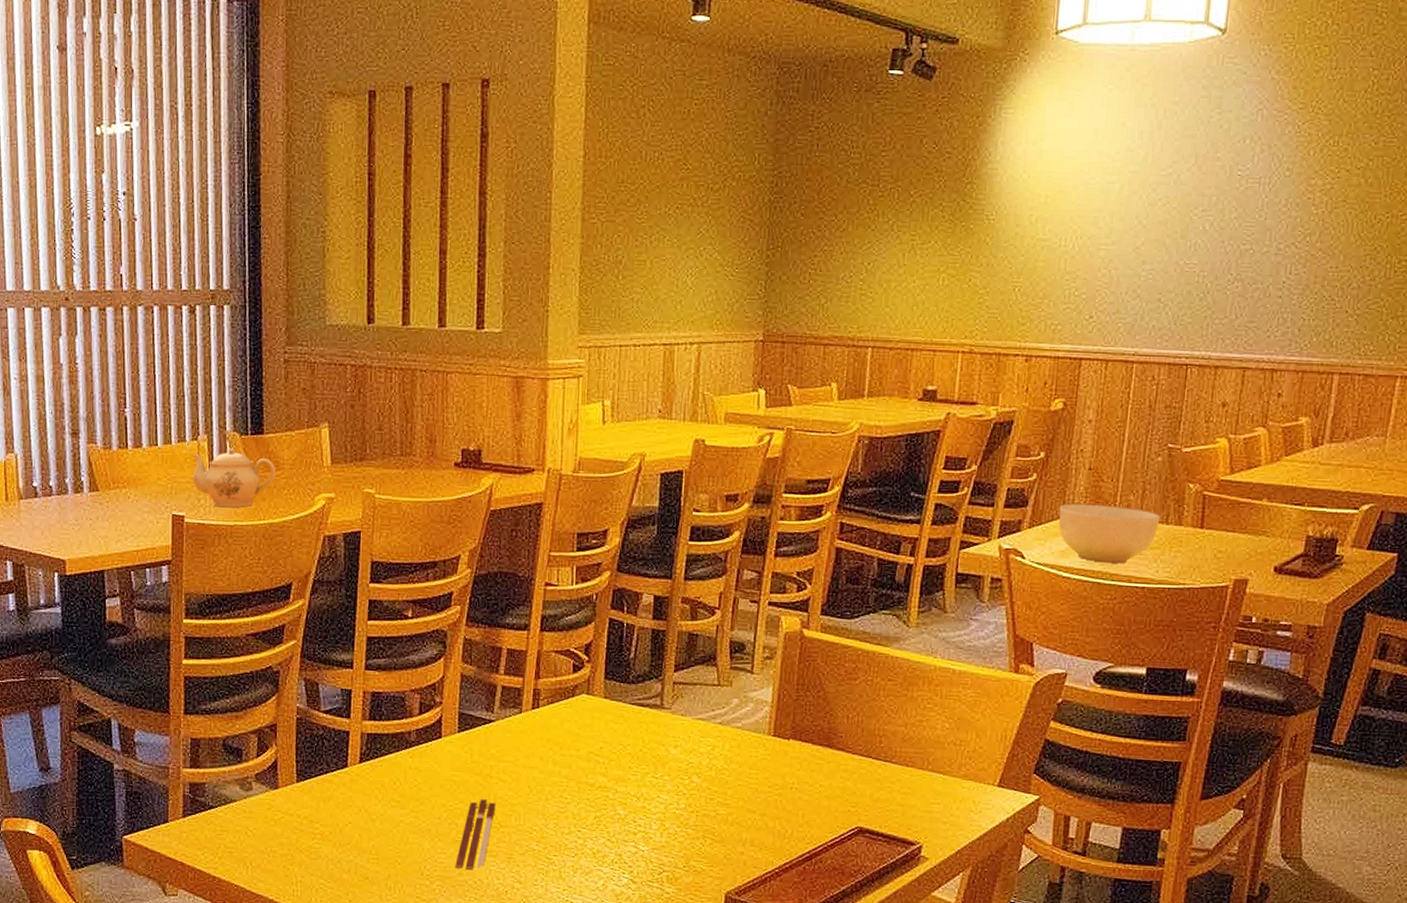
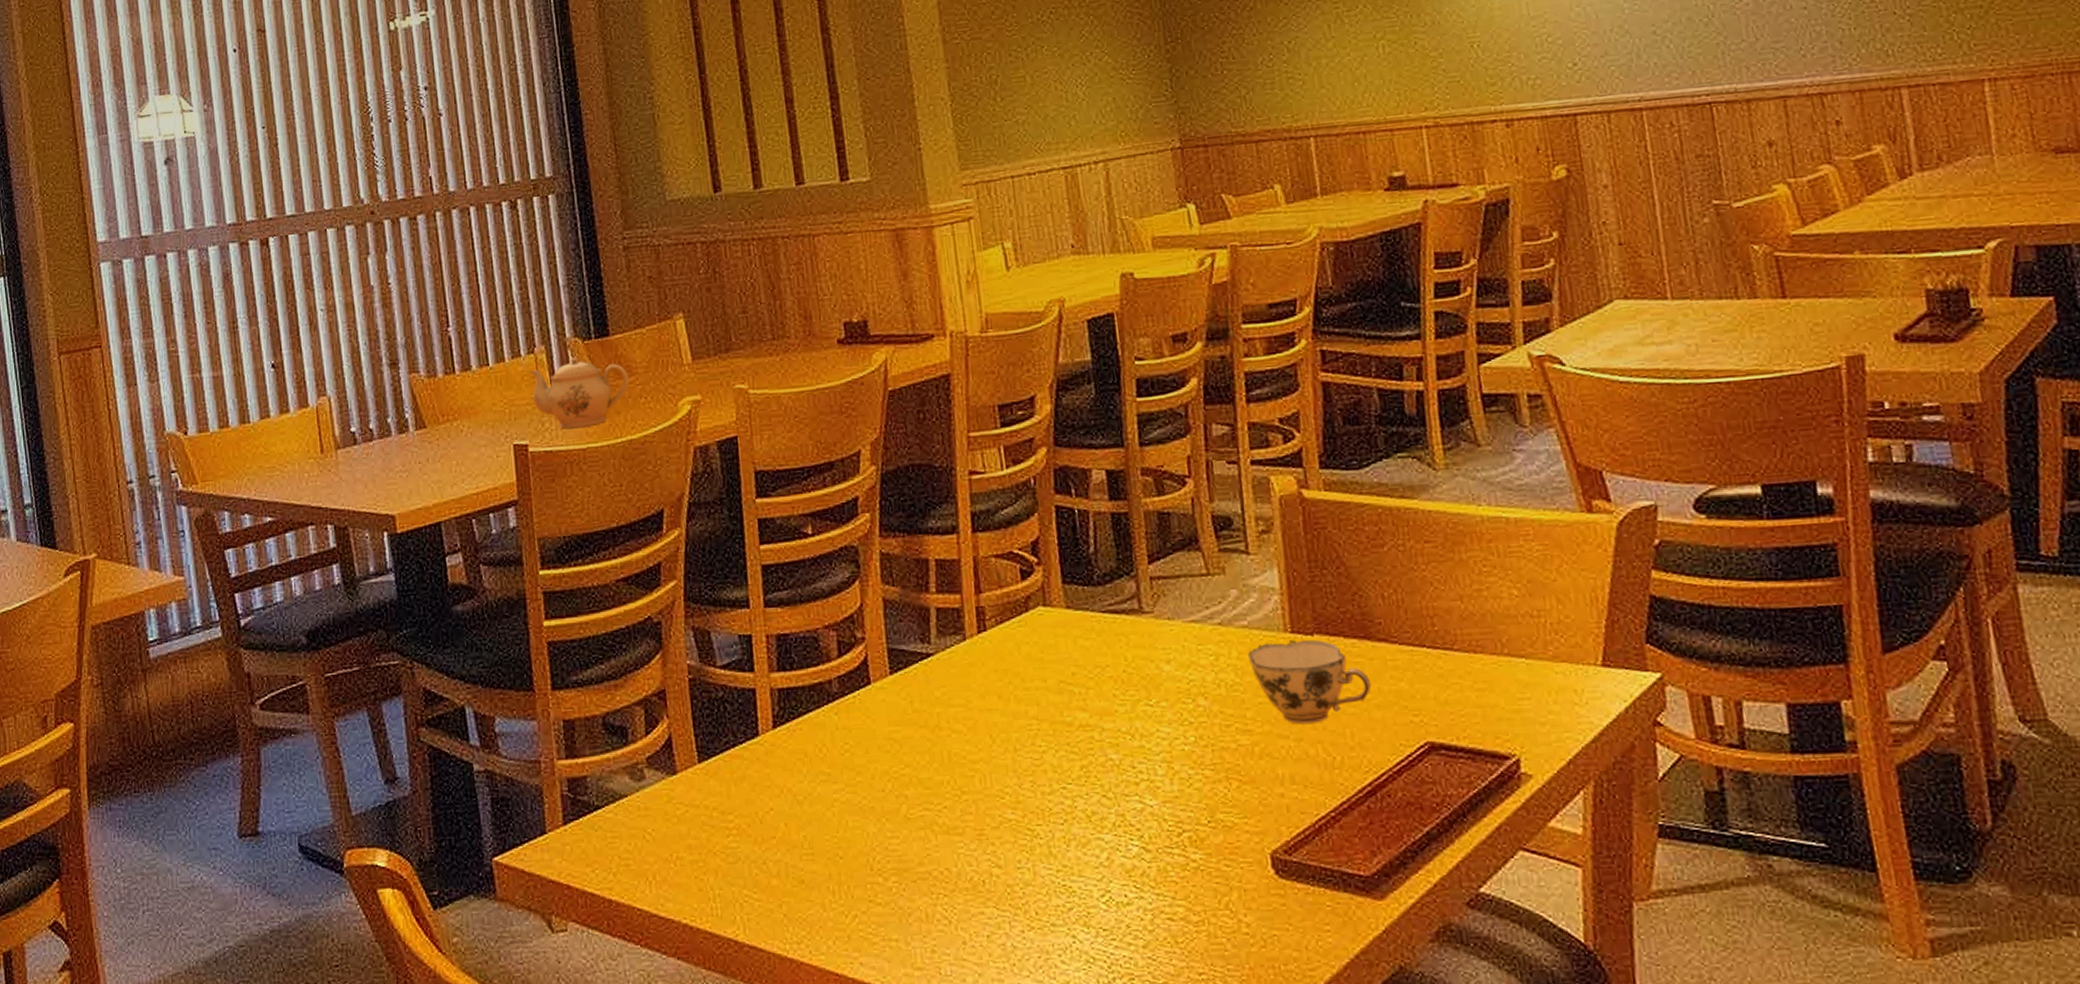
chopsticks: present [455,799,496,871] -> none [912,759,953,857]
teacup: none [737,741,826,805] -> present [1248,639,1372,725]
bowl: present [1059,503,1161,564] -> none [1592,284,1728,358]

